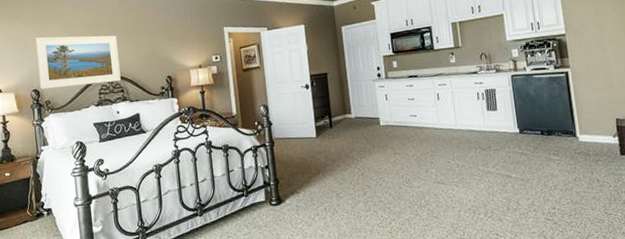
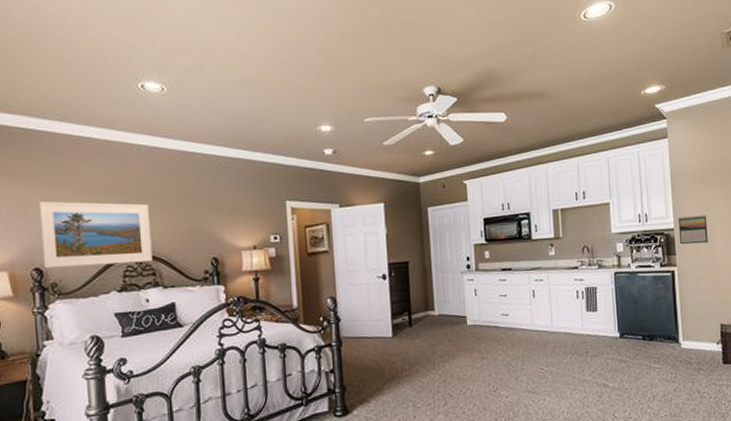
calendar: none [568,20,599,48] -> present [678,215,708,245]

